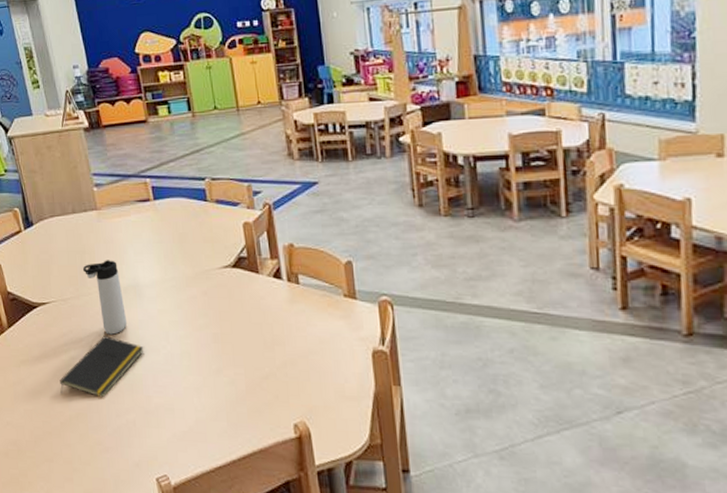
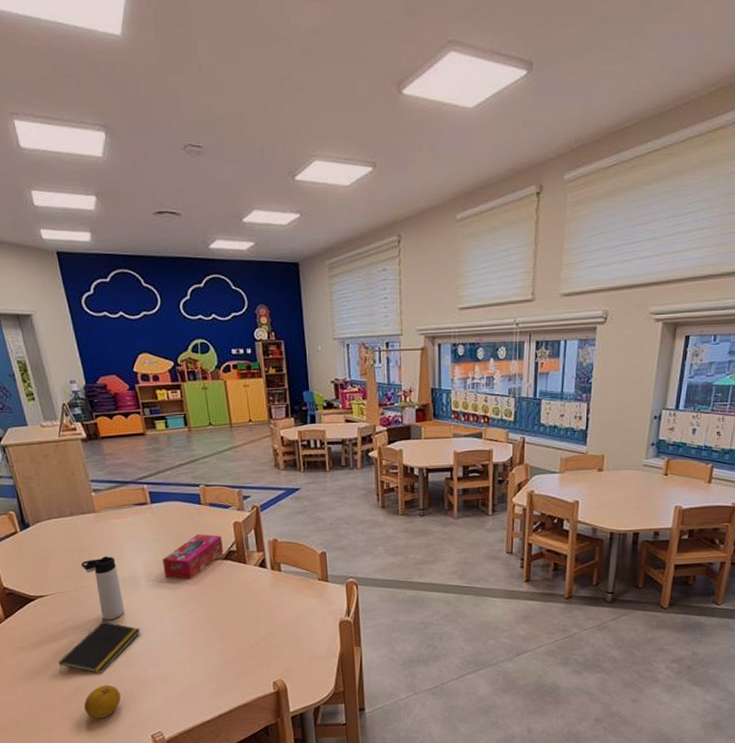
fruit: none [85,412,123,452] -> present [84,685,121,718]
tissue box: none [167,236,233,290] -> present [163,534,224,580]

